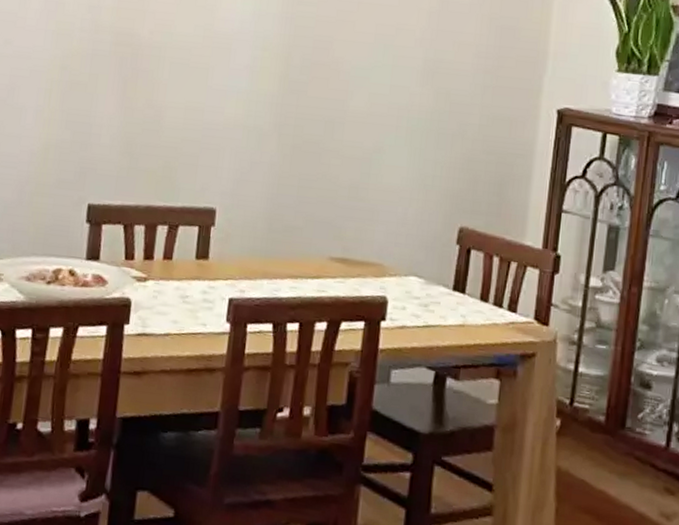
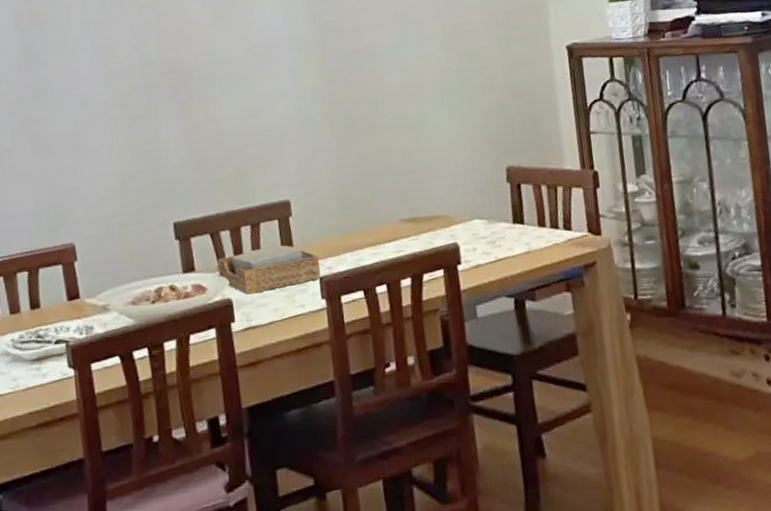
napkin holder: none [122,252,233,301] -> present [217,245,321,295]

